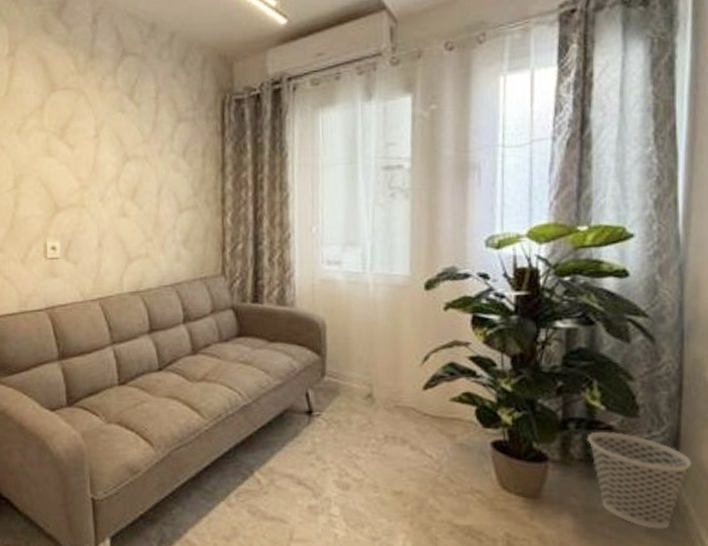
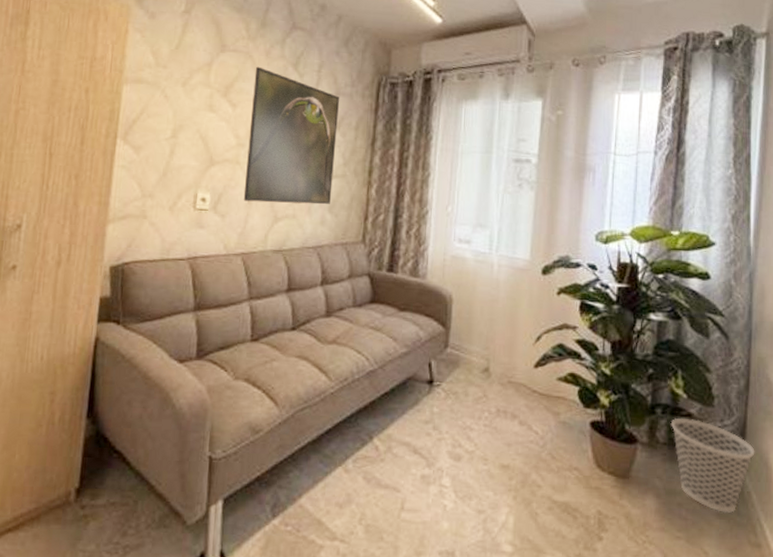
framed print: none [89,102,185,245] -> present [243,66,340,205]

